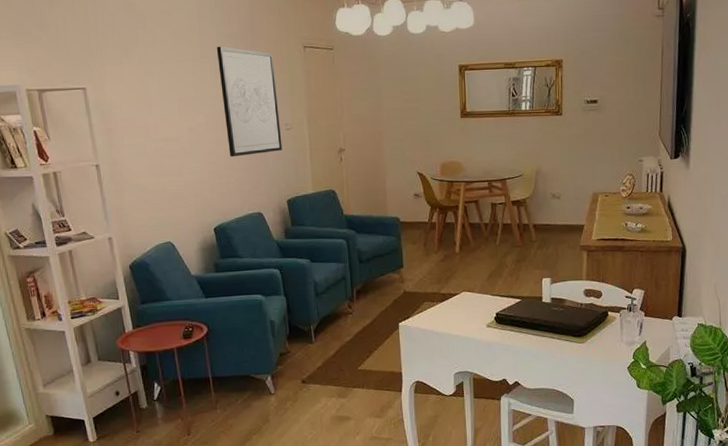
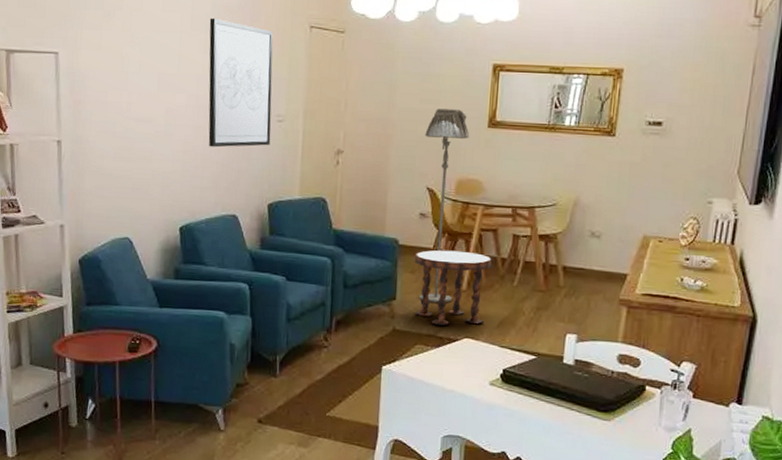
floor lamp: none [410,105,449,266] -> present [419,109,470,303]
side table: none [414,221,477,284] -> present [414,249,492,325]

